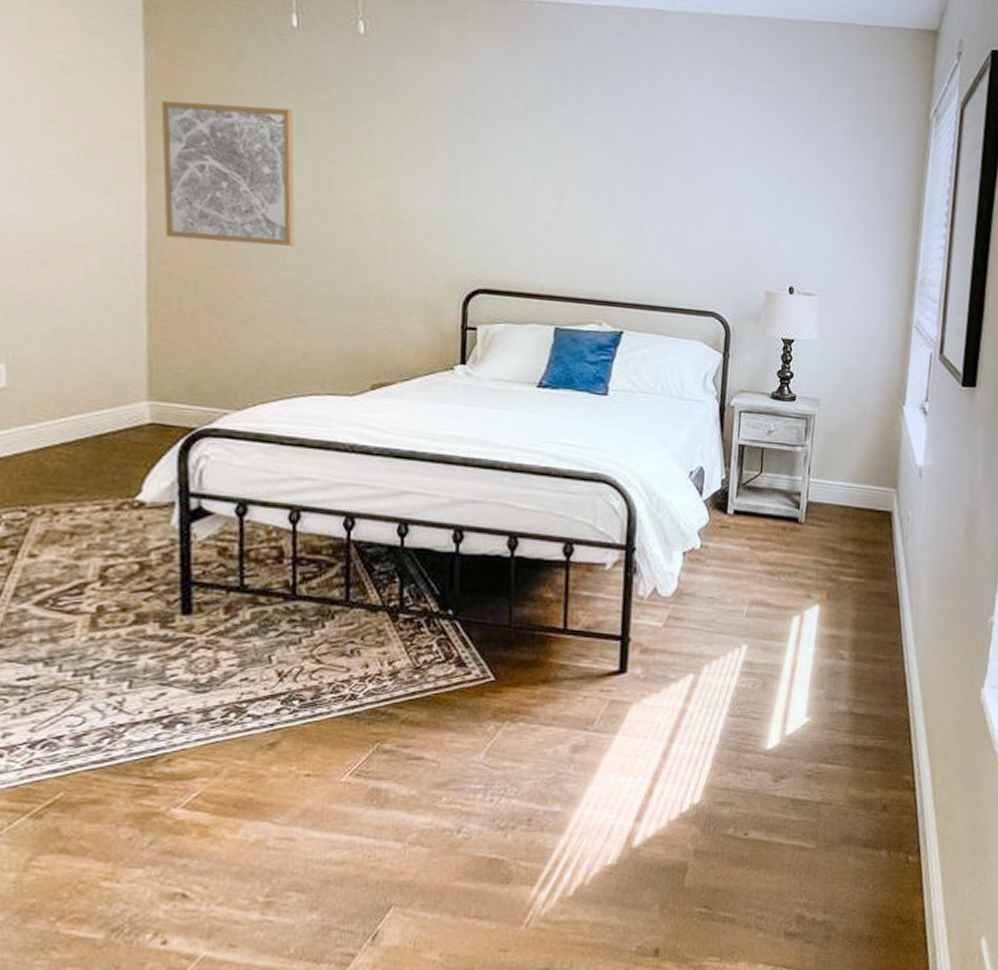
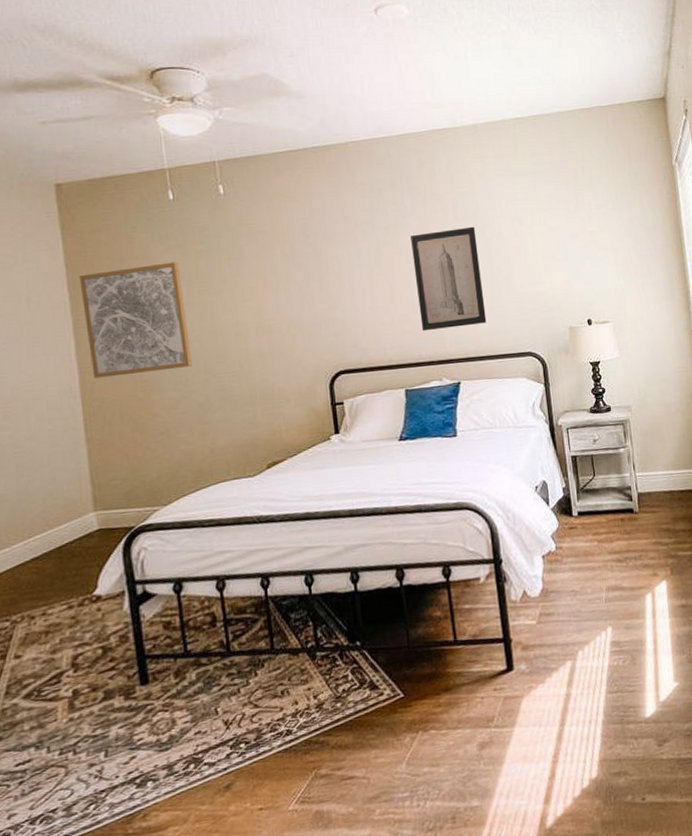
wall art: none [587,138,675,267] -> present [411,226,487,332]

